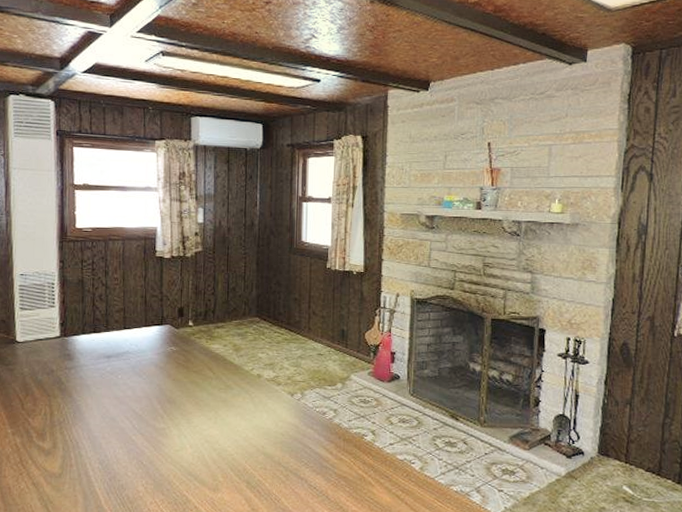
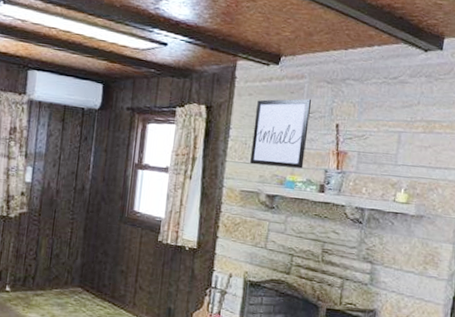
wall art: none [408,120,463,189] -> present [250,98,312,169]

